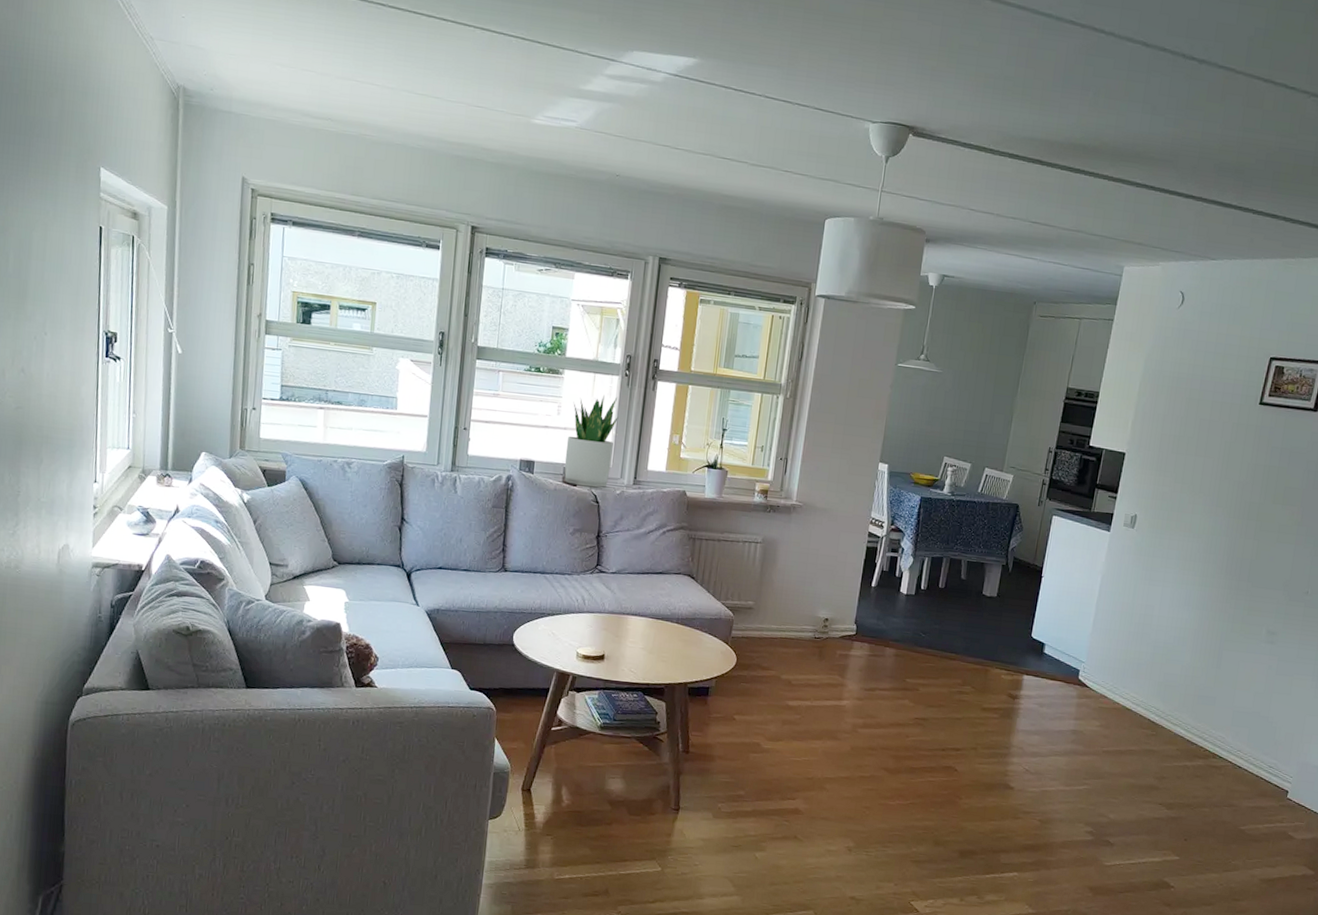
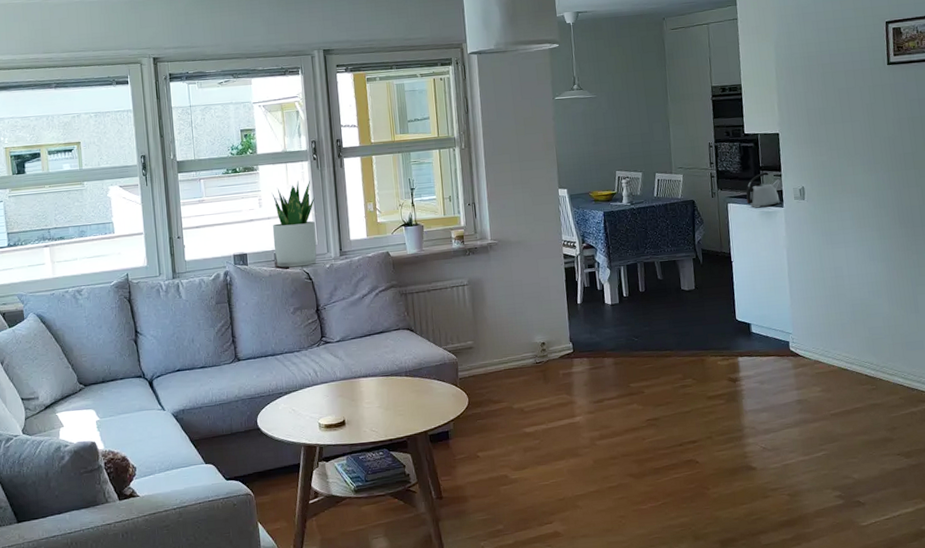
kettle: none [1073,490,1115,527] -> present [746,171,781,208]

